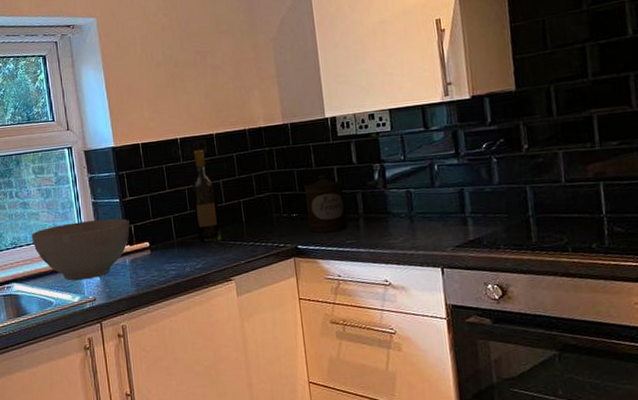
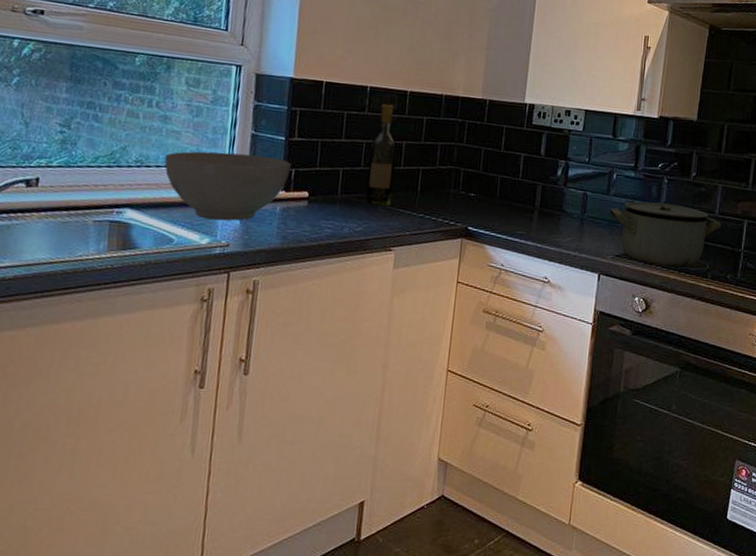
canister: present [303,175,348,233] -> none [483,159,527,220]
cooking pot: none [438,181,571,249] -> present [609,201,721,268]

